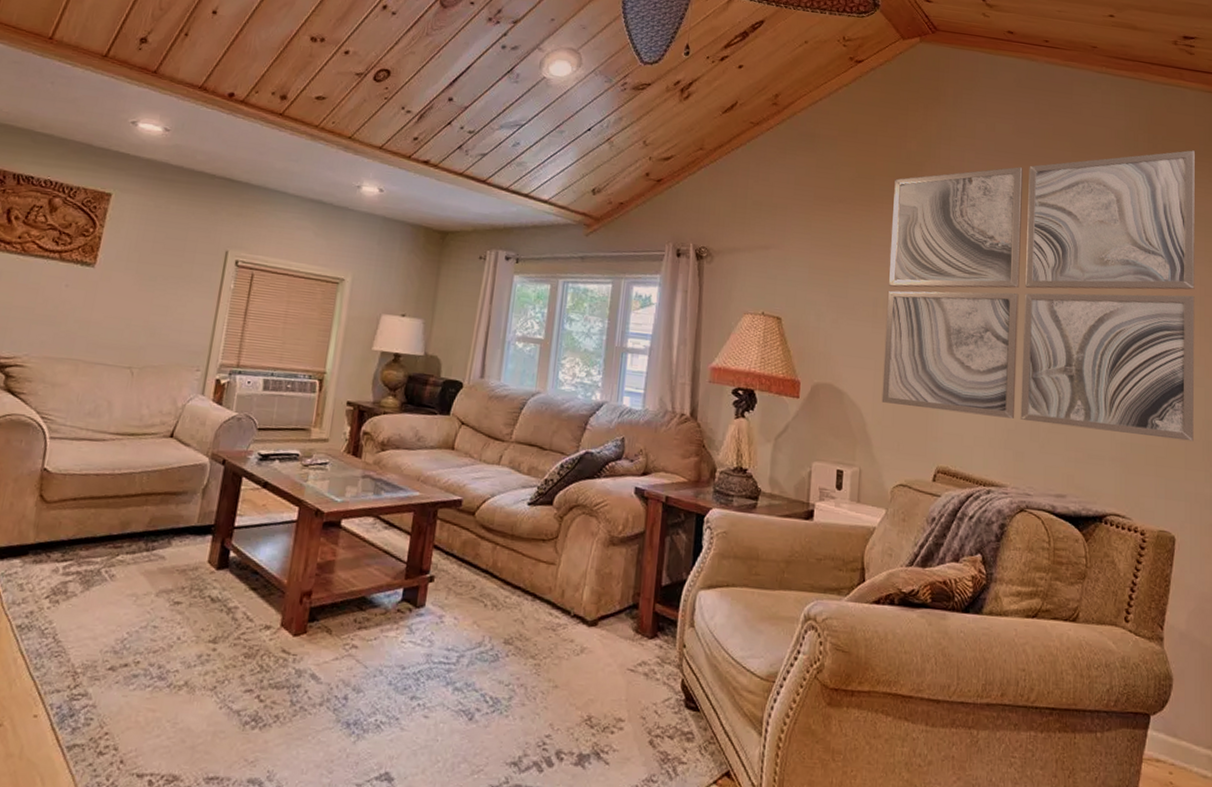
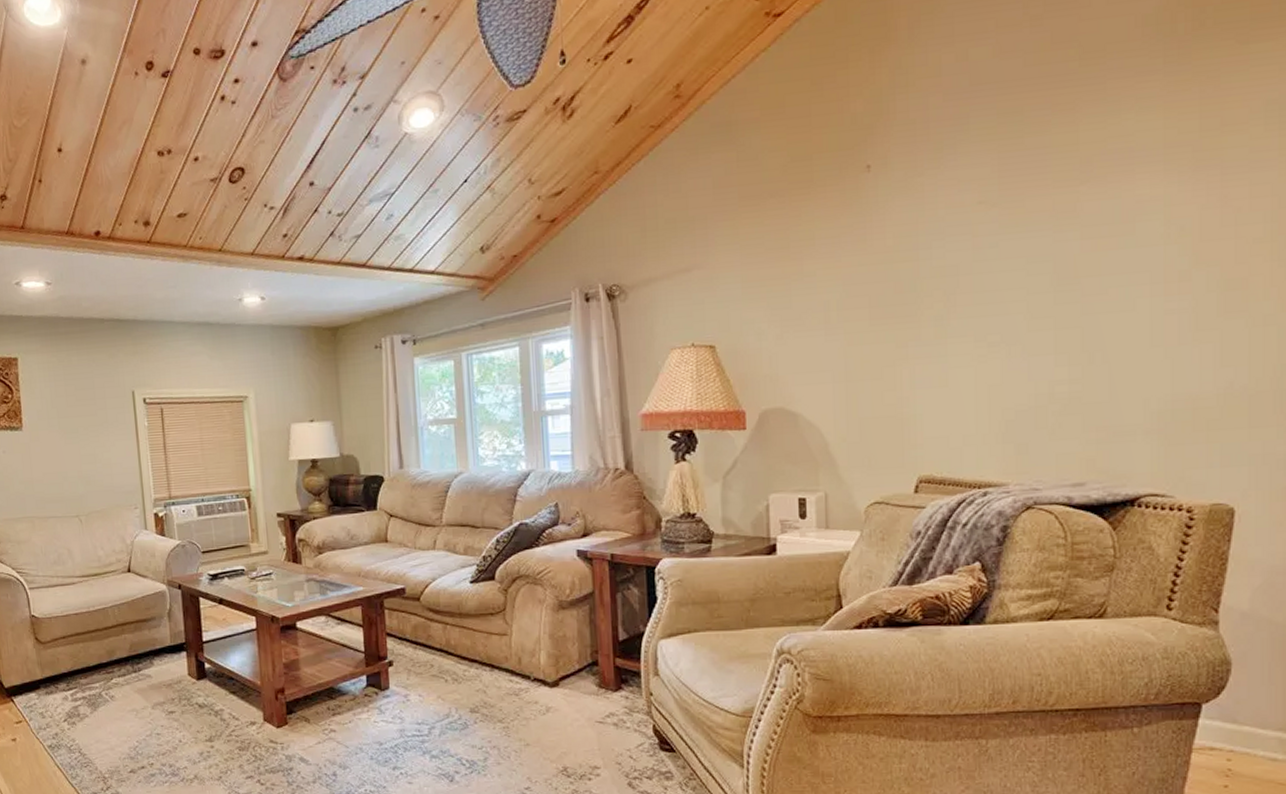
wall art: present [881,150,1196,442] -> none [838,15,1266,417]

